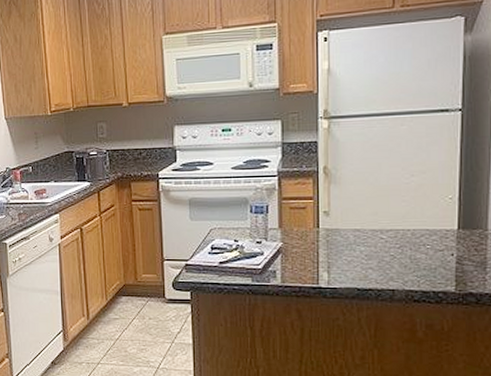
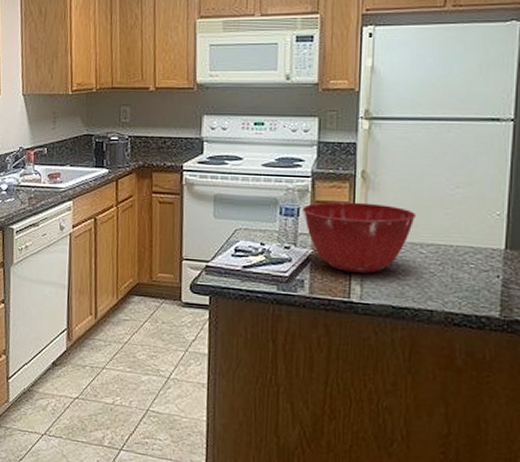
mixing bowl: none [271,196,375,260] -> present [302,201,416,273]

